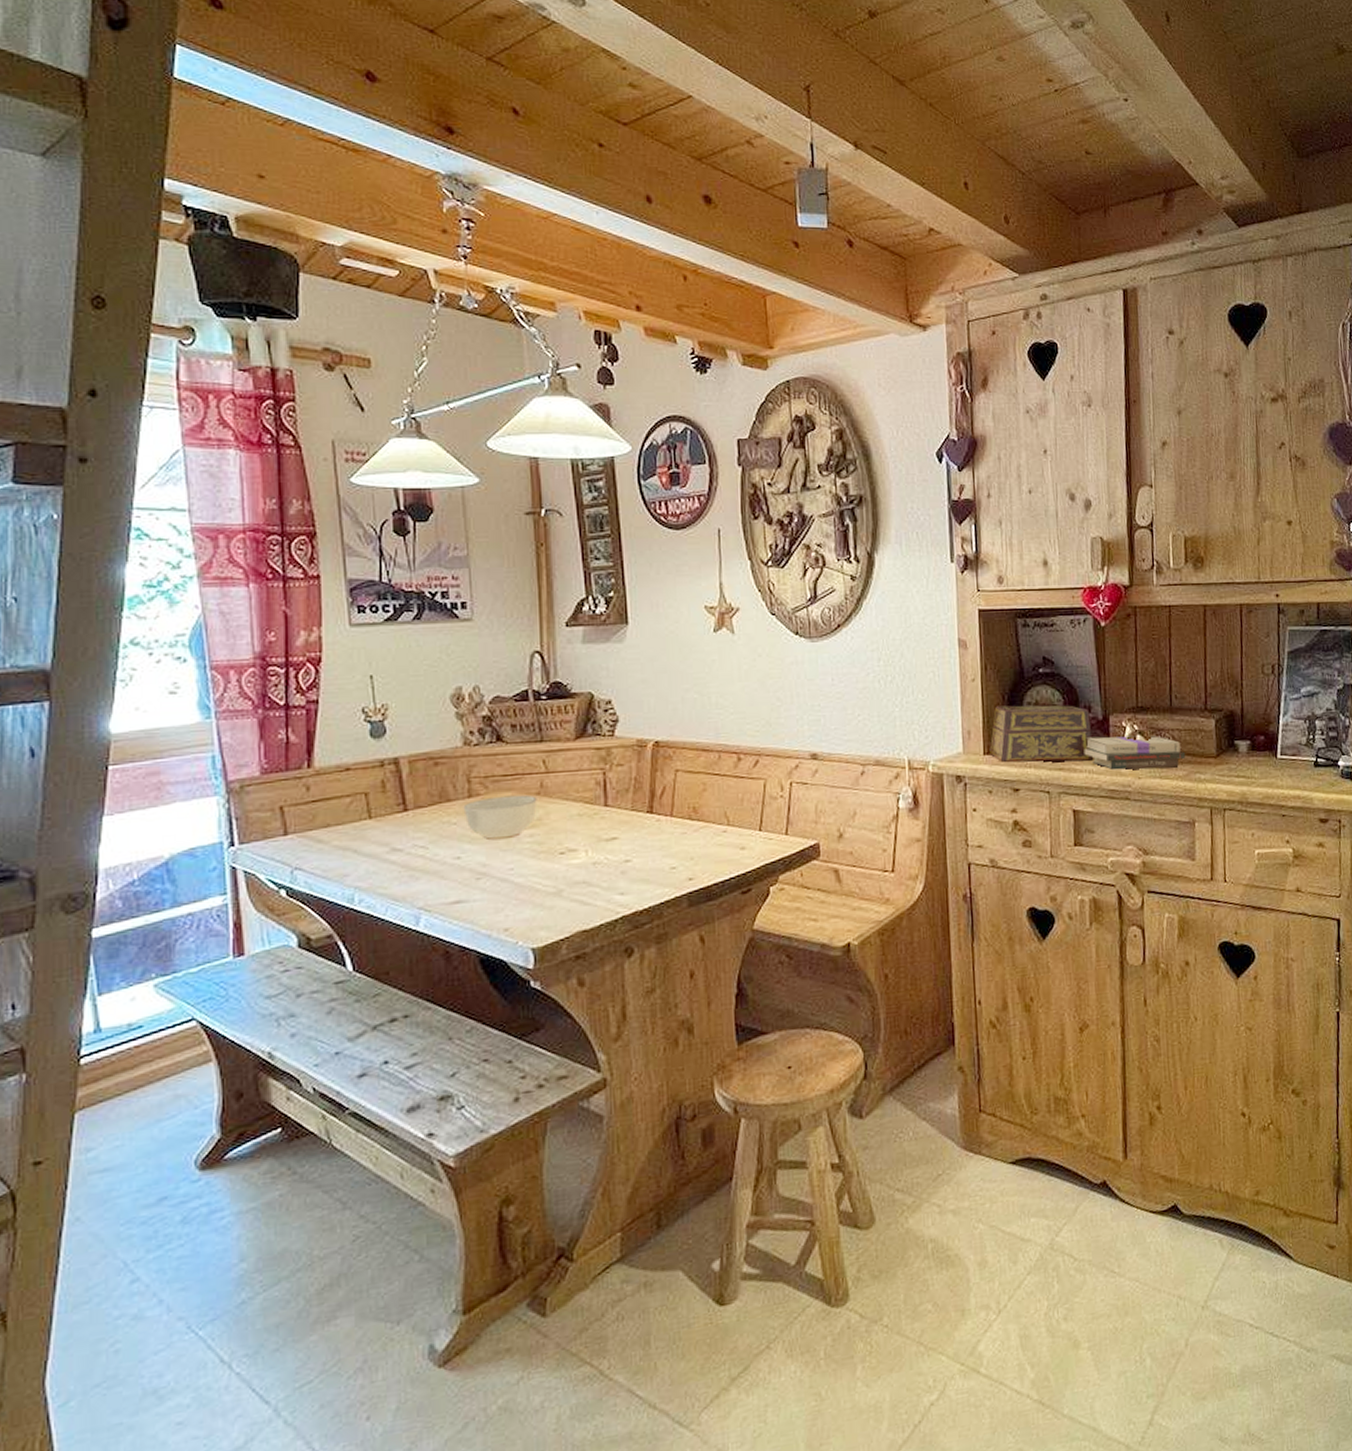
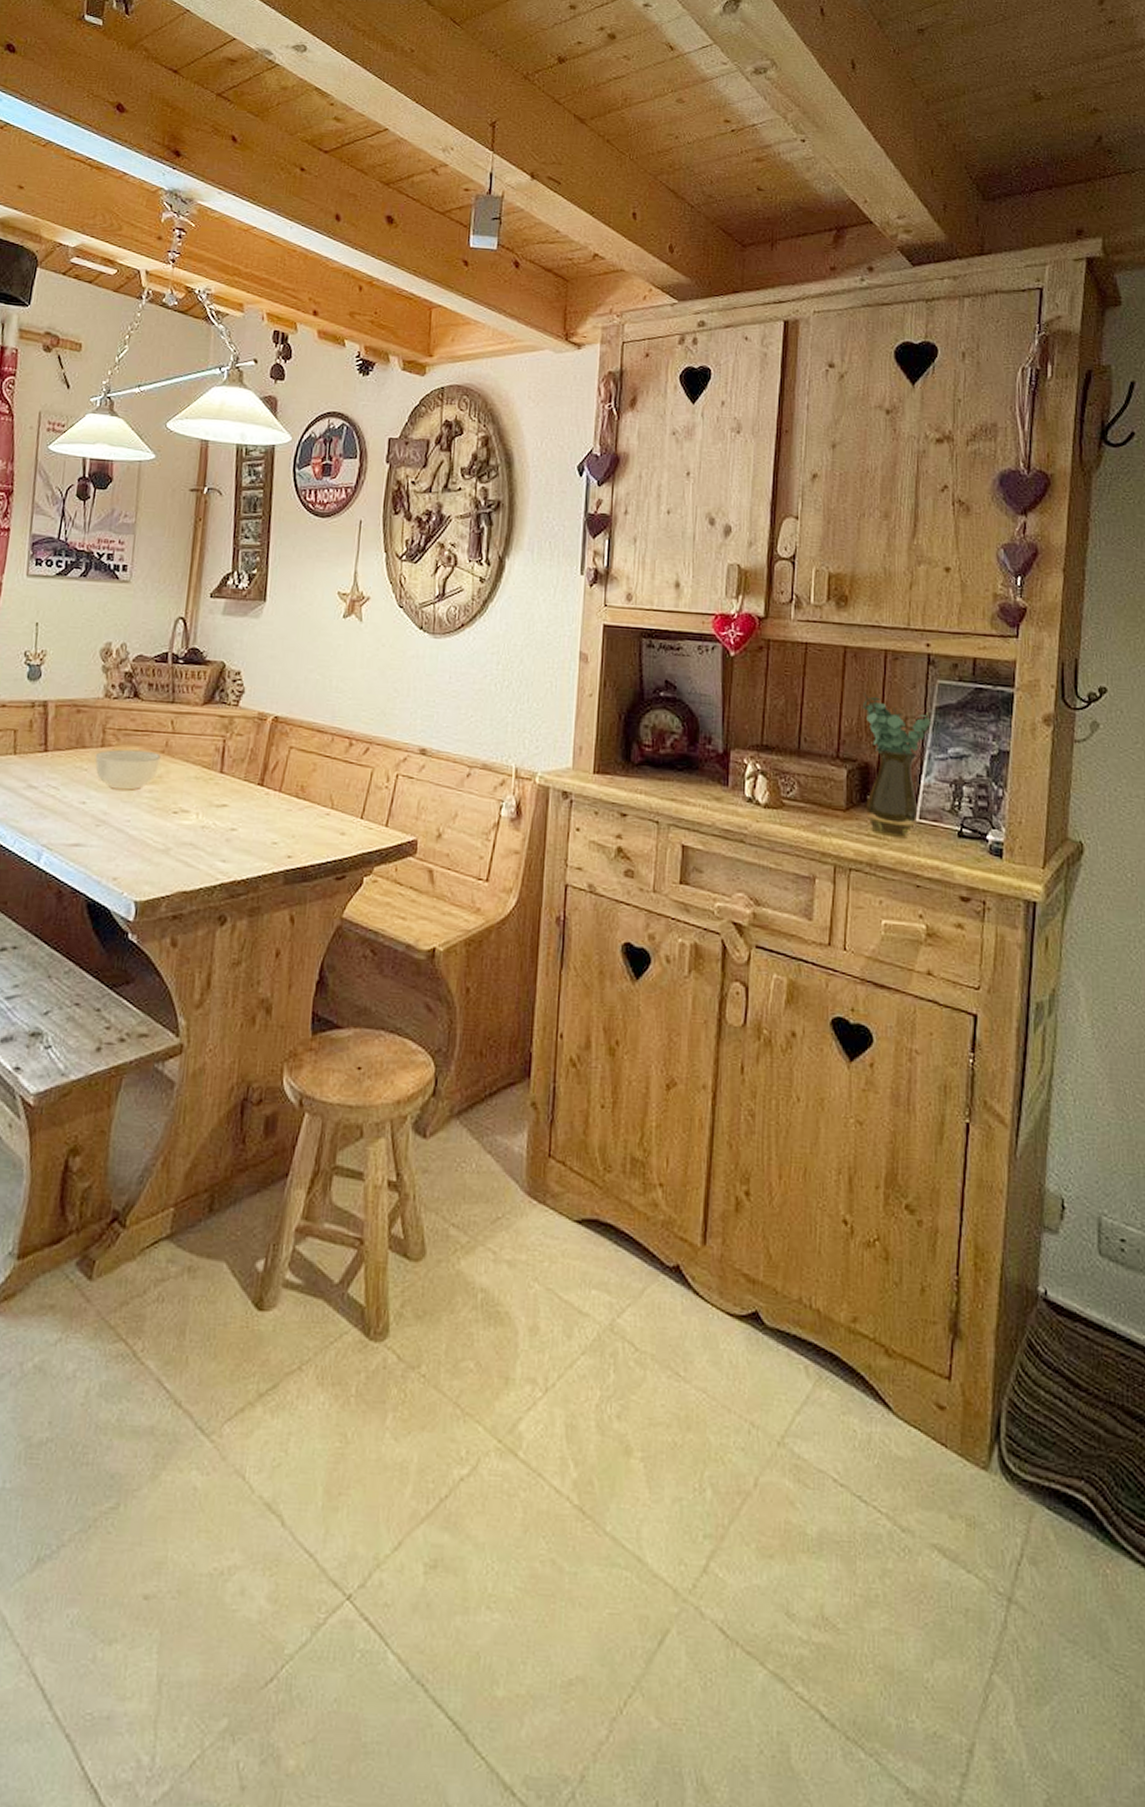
decorative box: present [989,705,1093,763] -> none [599,725,710,795]
books: present [1084,736,1185,771] -> none [699,770,810,816]
vase: none [1224,645,1285,776] -> present [862,691,931,839]

